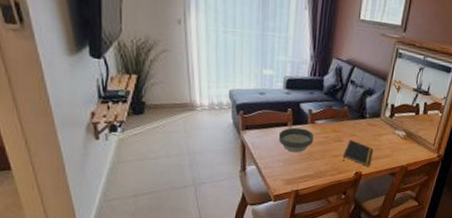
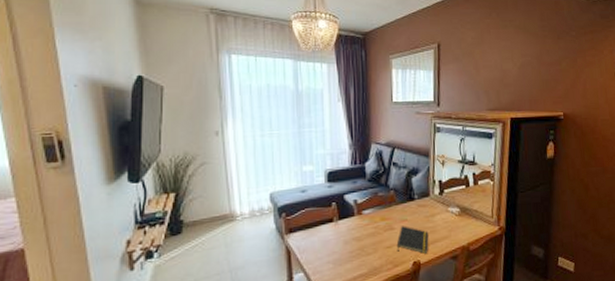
bowl: present [278,127,314,153] -> none [325,221,362,251]

